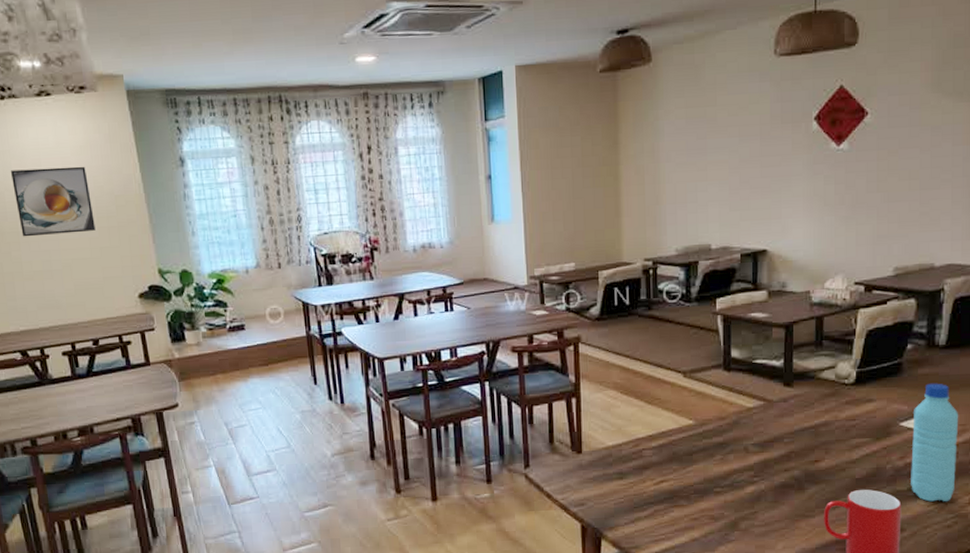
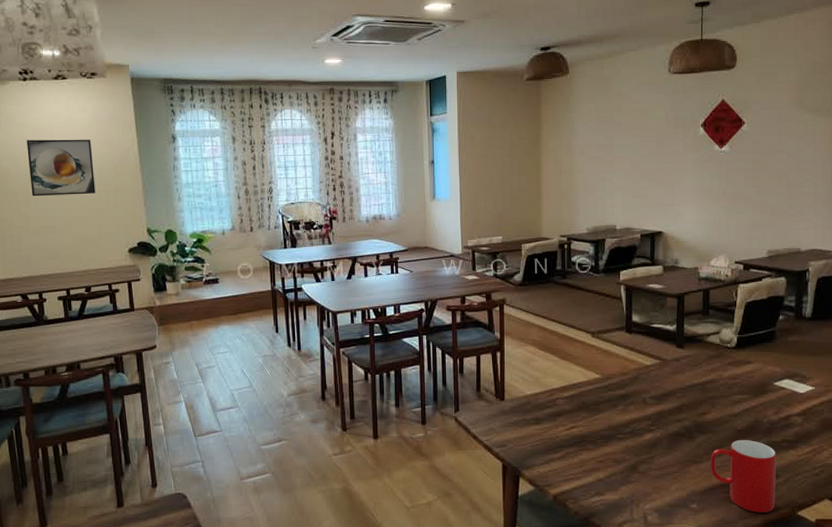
water bottle: present [911,383,959,502] -> none [784,349,824,453]

